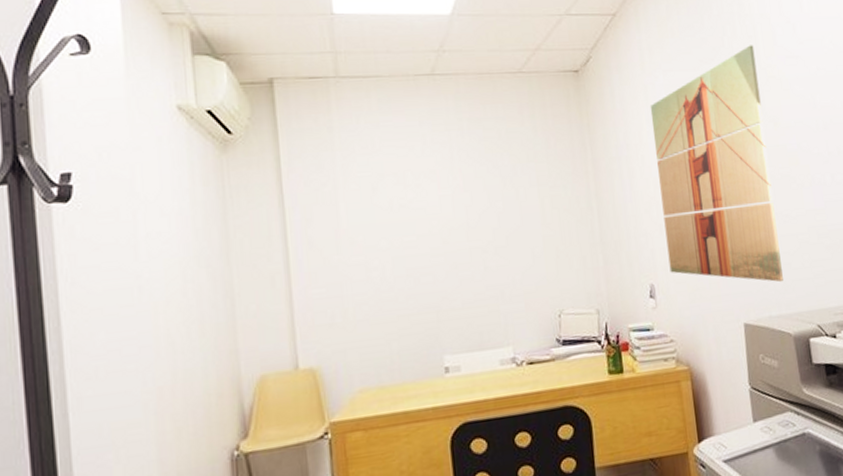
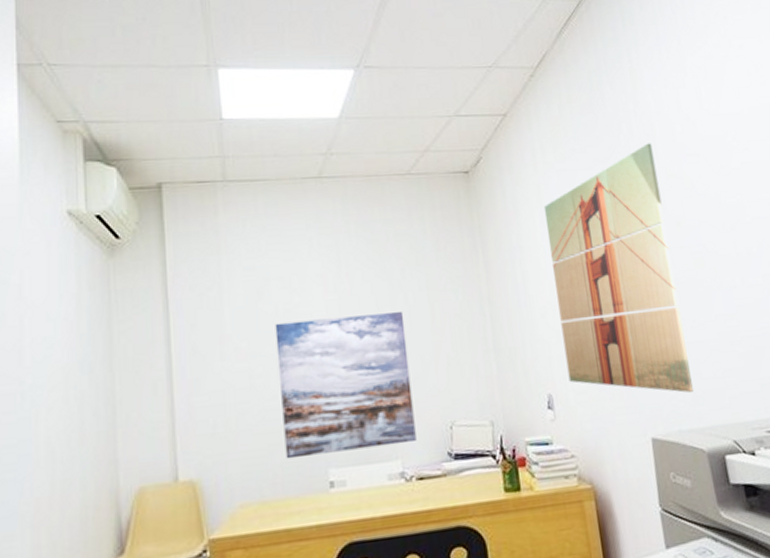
wall art: none [390,207,527,347] -> present [275,312,417,459]

